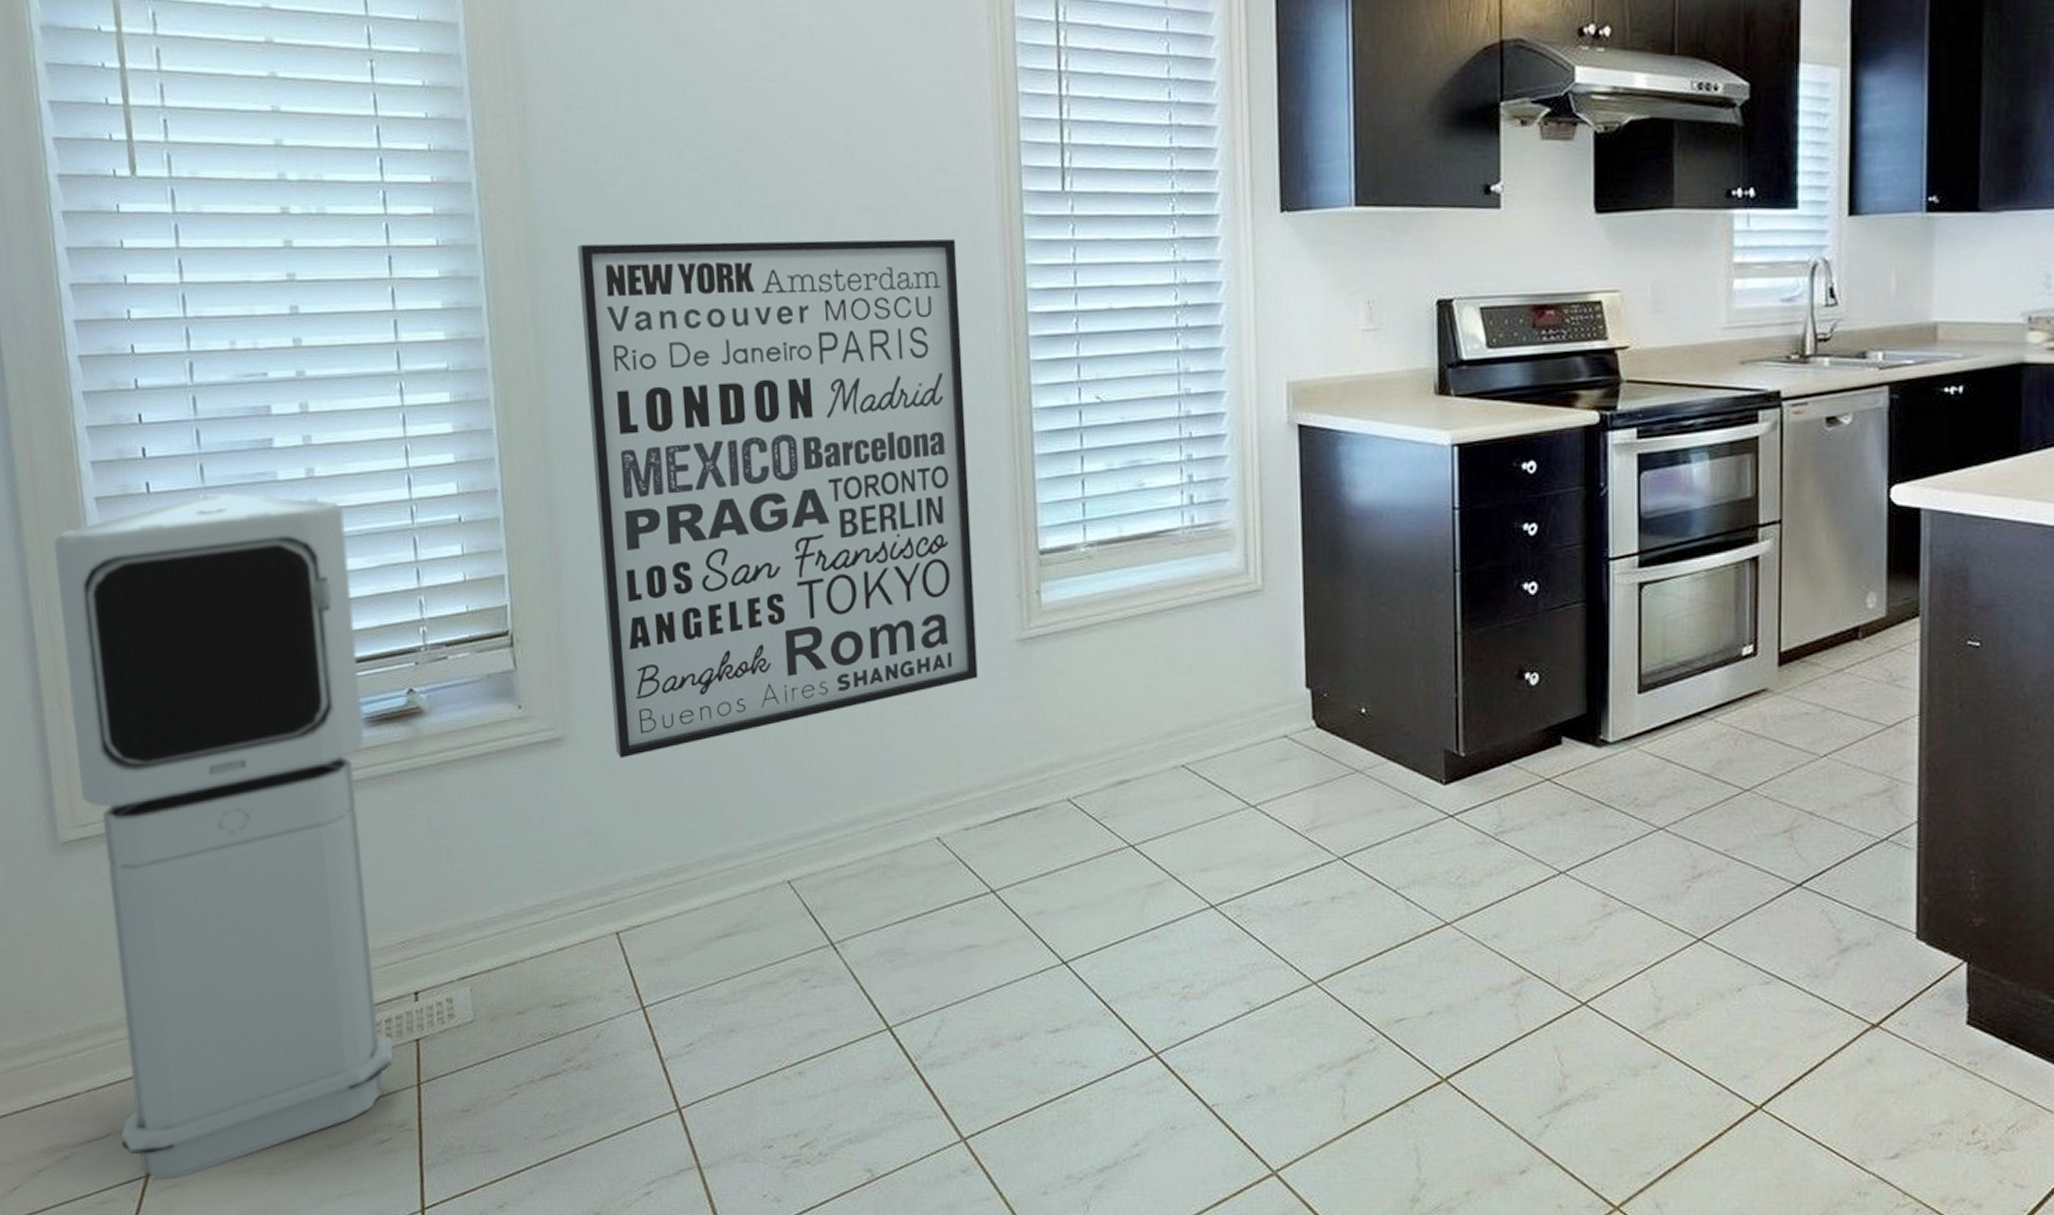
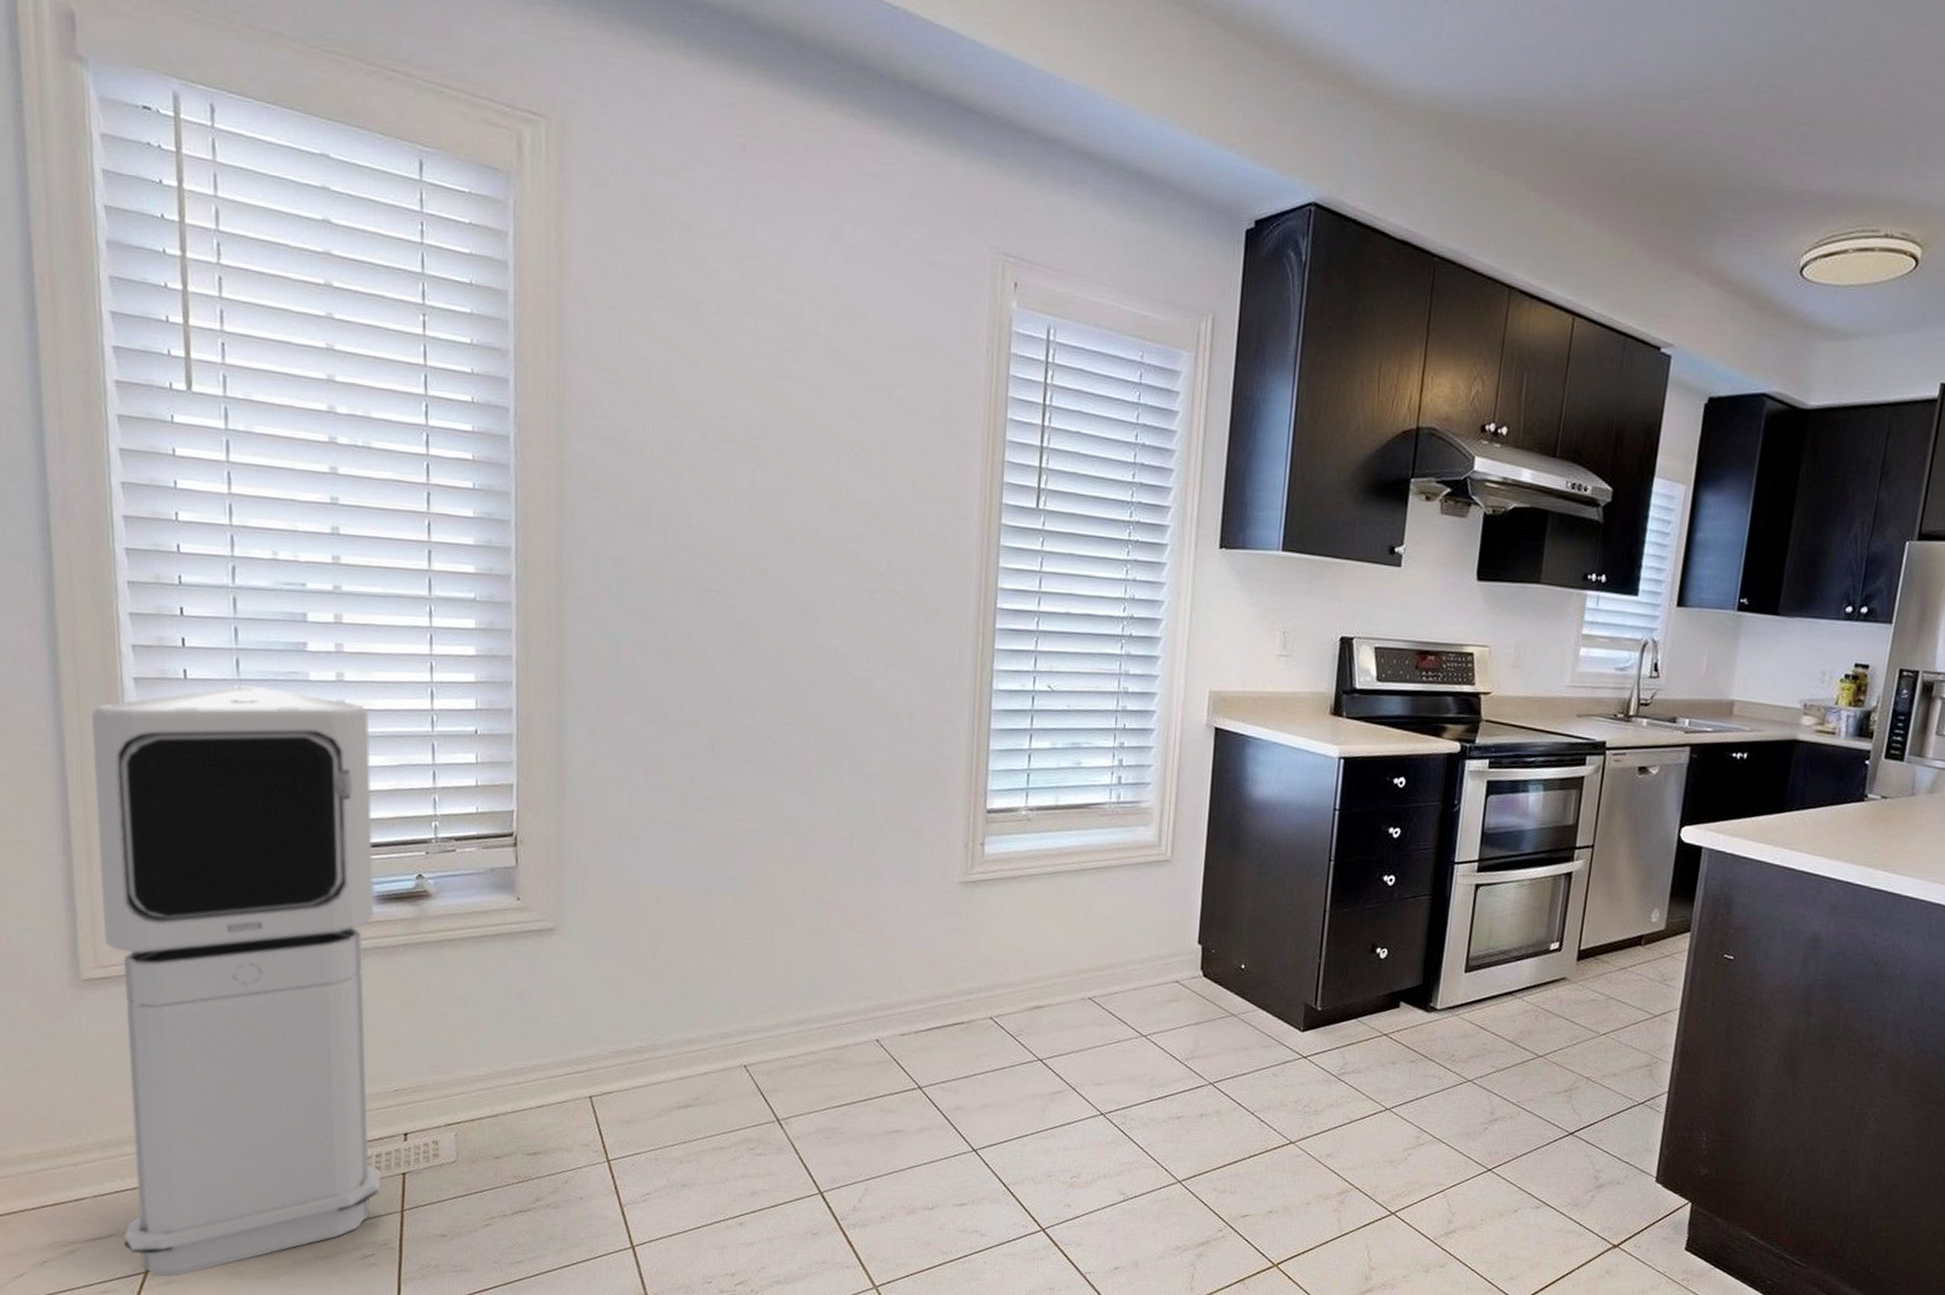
wall art: present [576,239,978,758] -> none [601,503,941,951]

